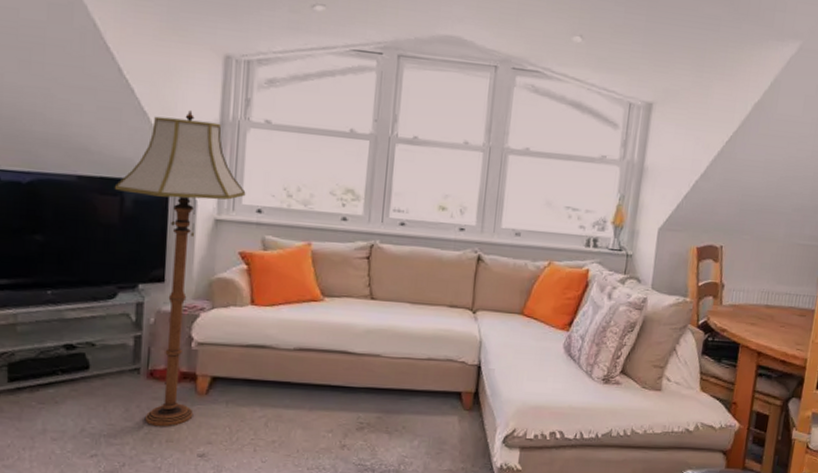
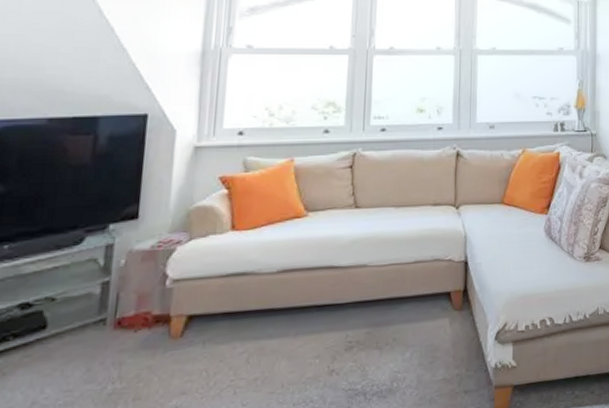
floor lamp: present [115,111,246,427] -> none [89,43,227,385]

